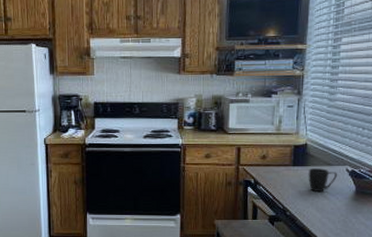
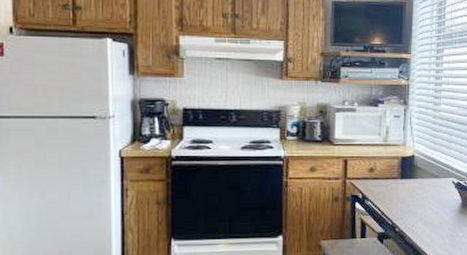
mug: present [308,168,337,193] -> none [416,181,444,206]

